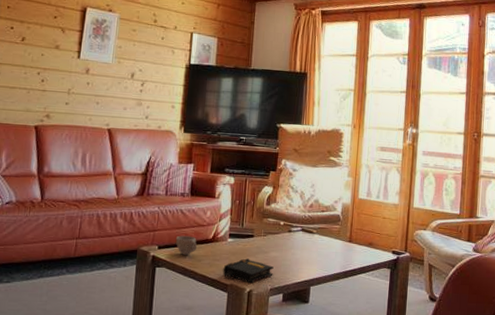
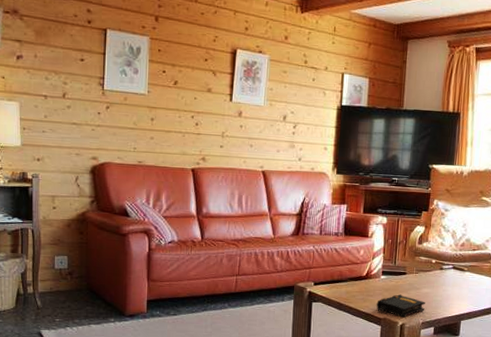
cup: present [175,235,198,255] -> none [330,272,352,291]

